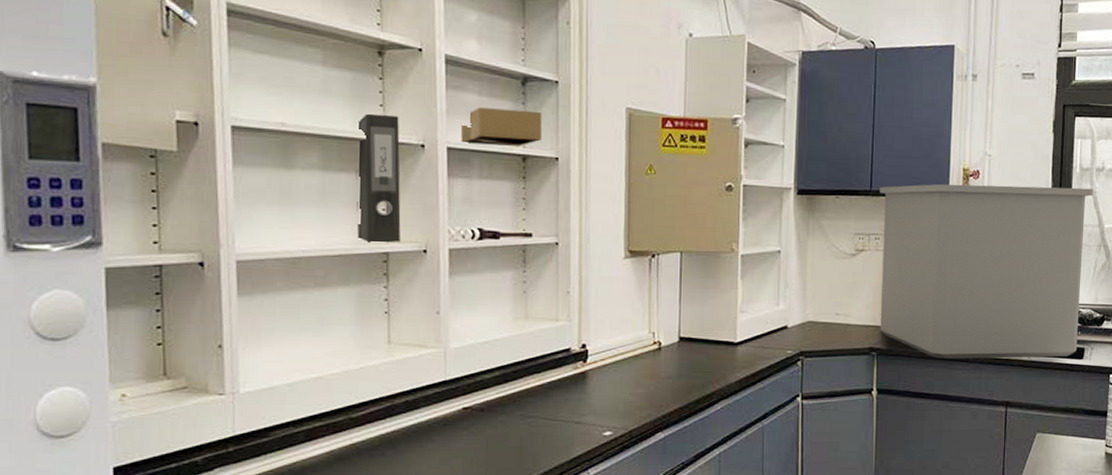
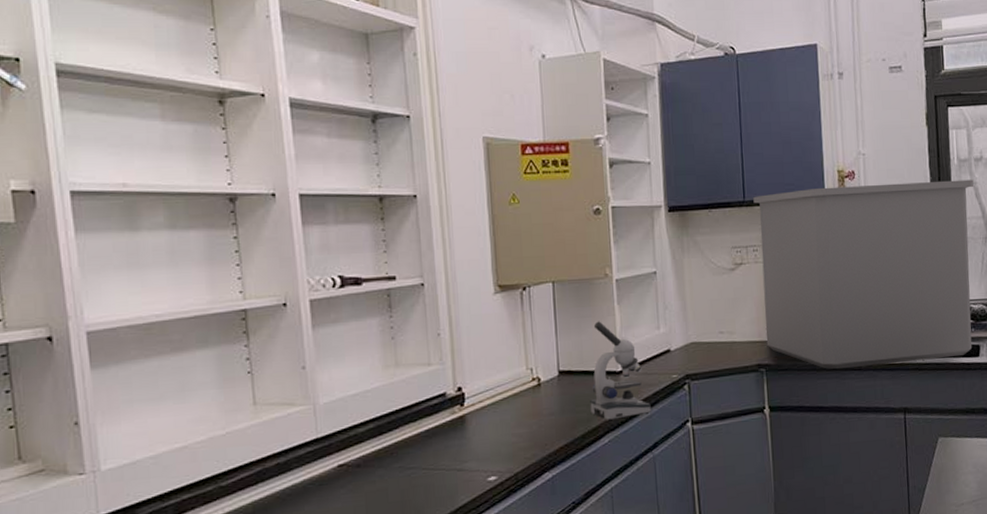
binder: present [356,113,401,242] -> none [203,165,258,300]
box: present [460,107,542,146] -> none [311,148,397,188]
microscope: none [706,293,764,389] -> present [590,321,651,421]

